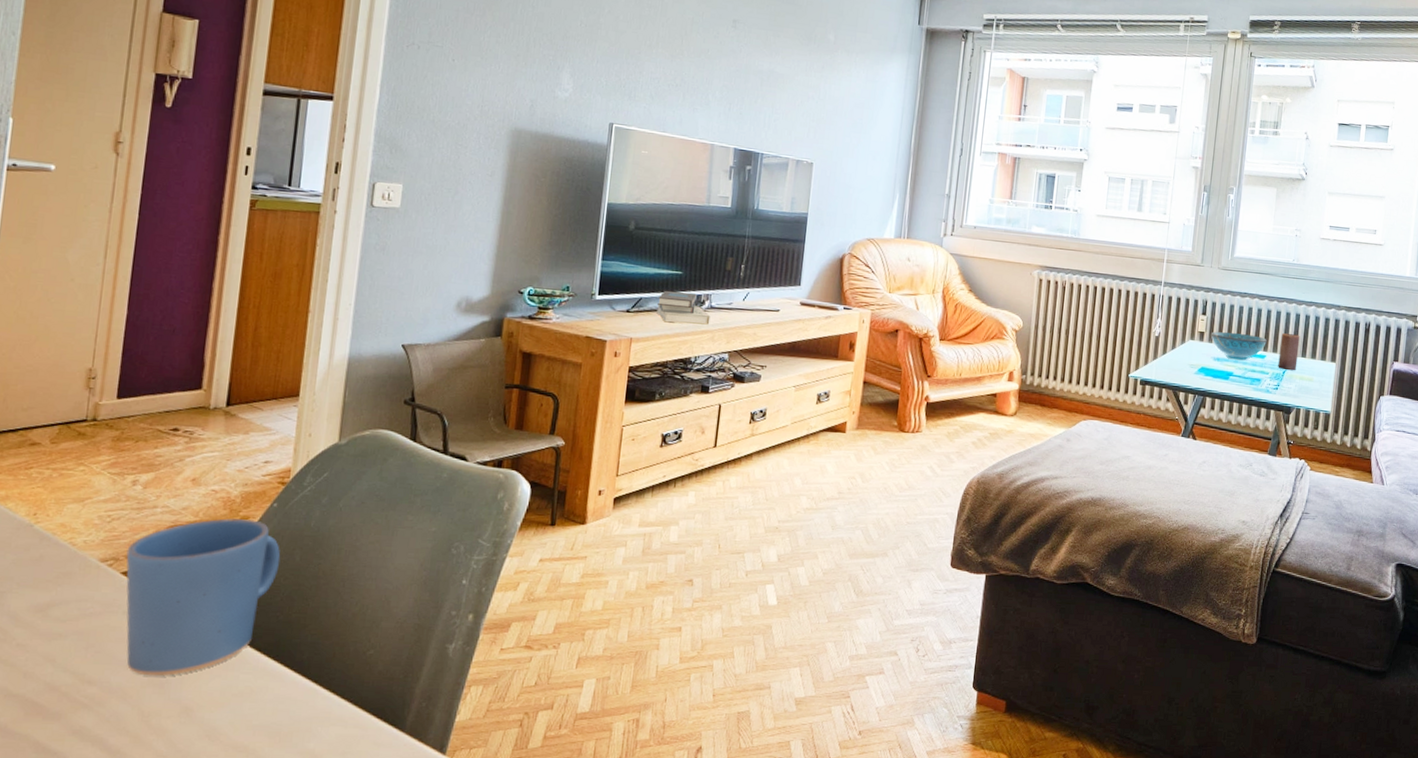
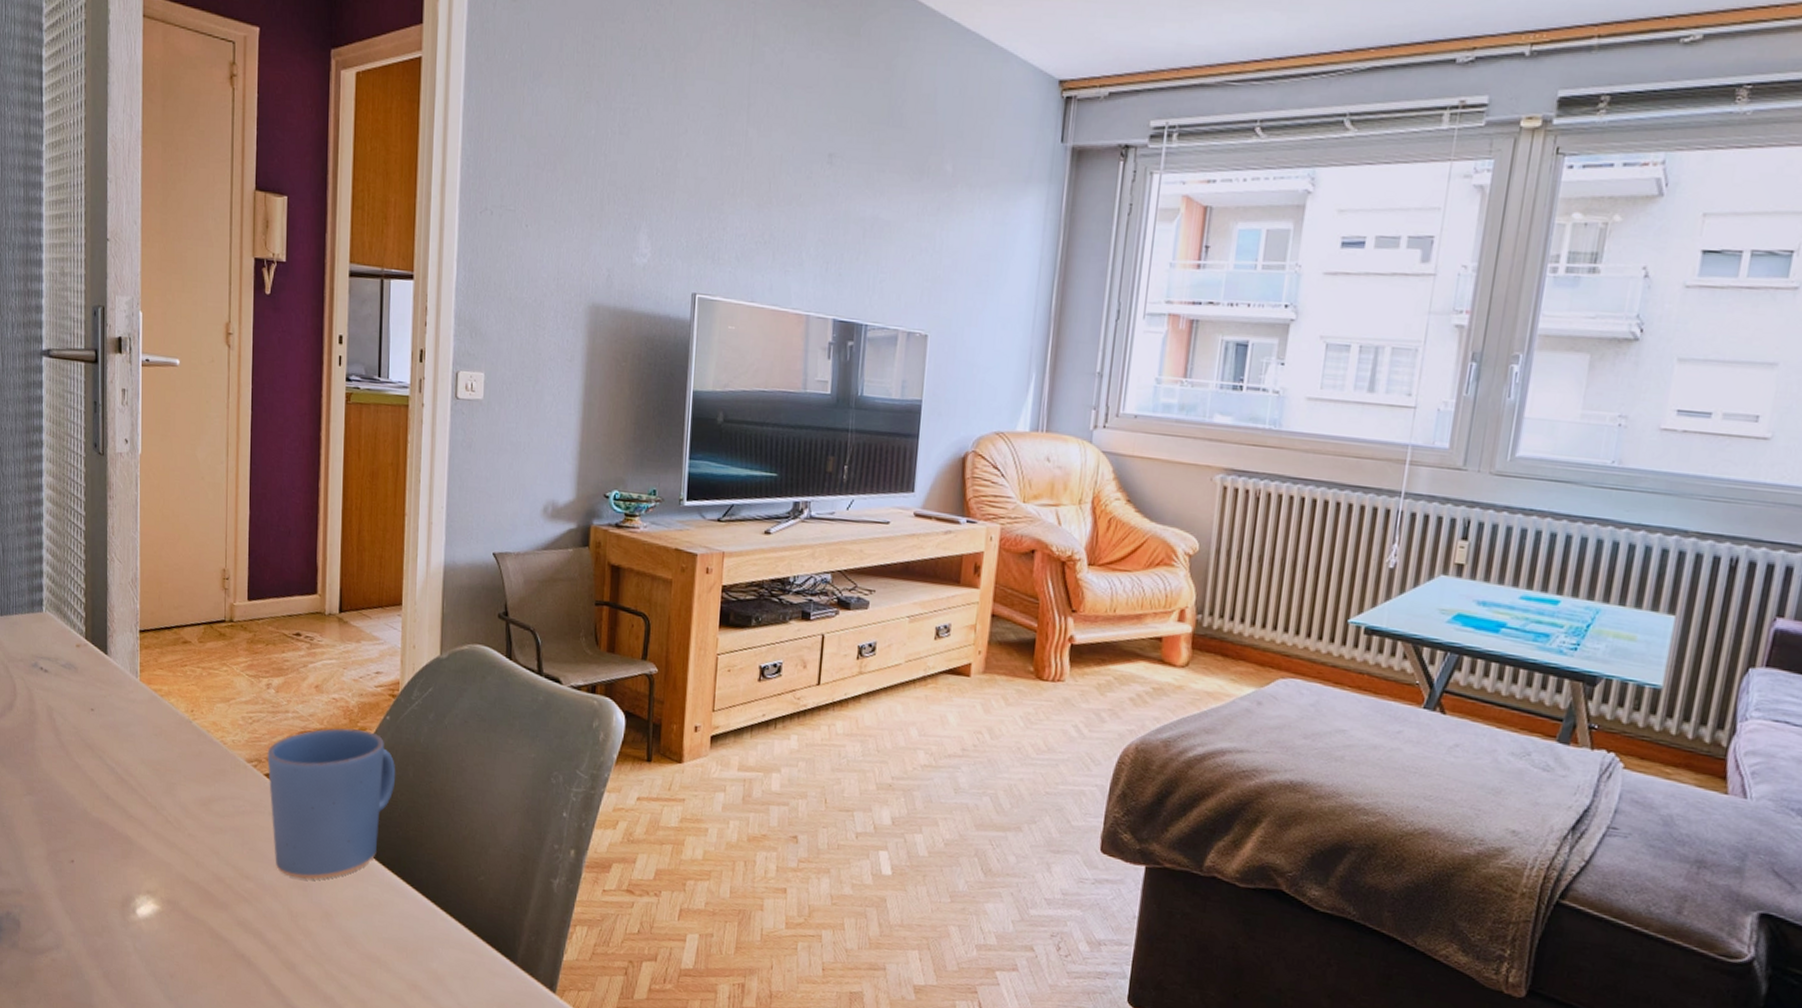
books: present [657,290,711,325] -> none [750,495,810,539]
decorative bowl: present [1211,331,1267,361] -> none [1474,564,1563,607]
candle: present [1278,333,1300,371] -> none [1578,569,1618,625]

